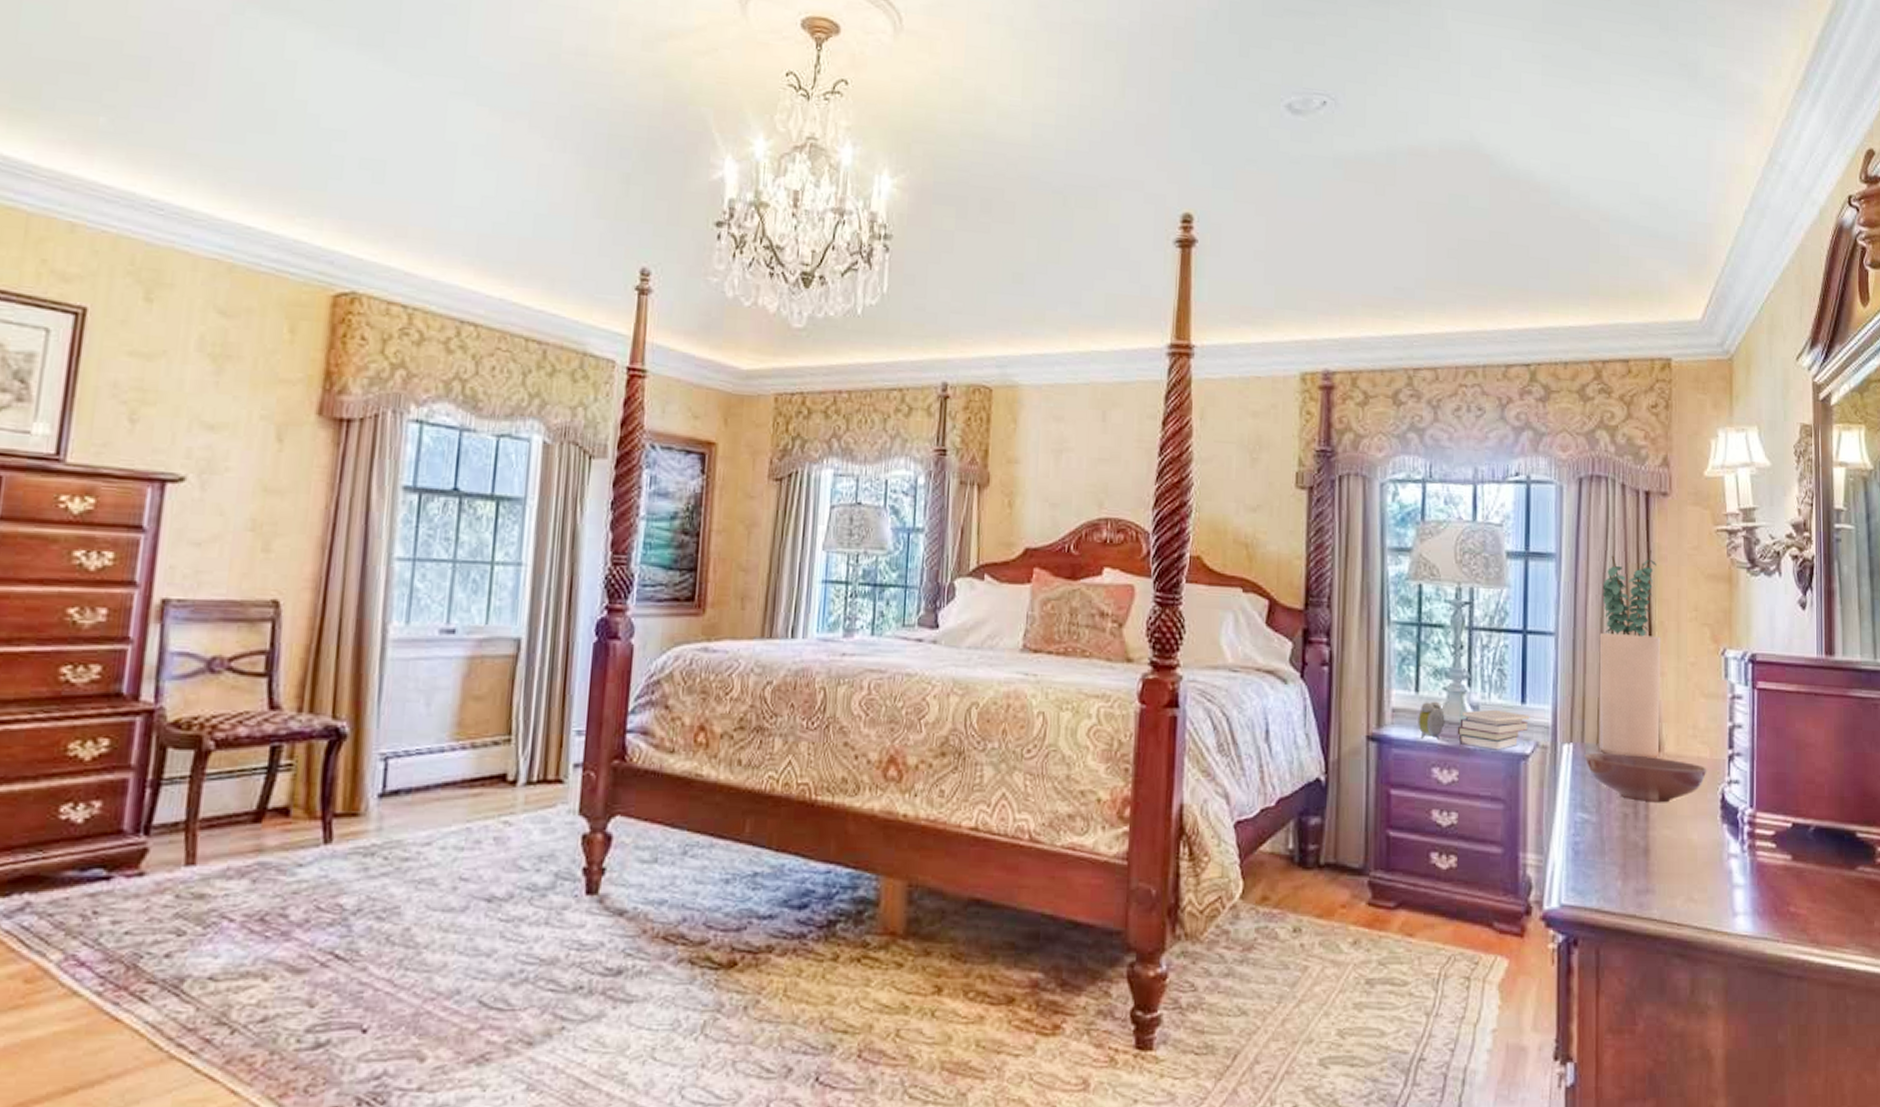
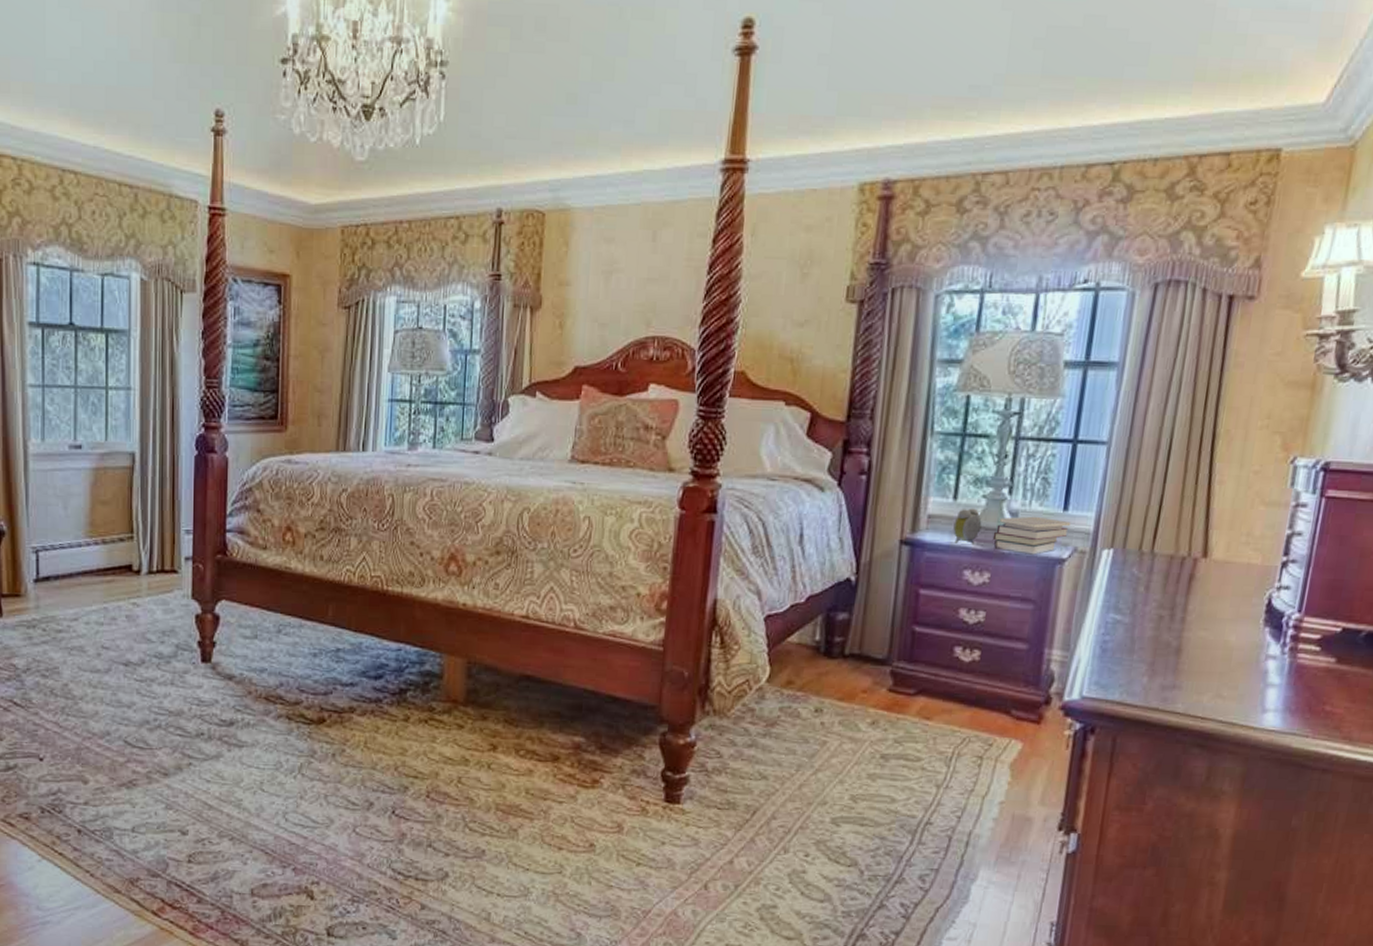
bowl: present [1584,752,1707,803] -> none [1124,558,1257,607]
vase: present [1598,549,1661,758] -> none [1140,356,1231,564]

